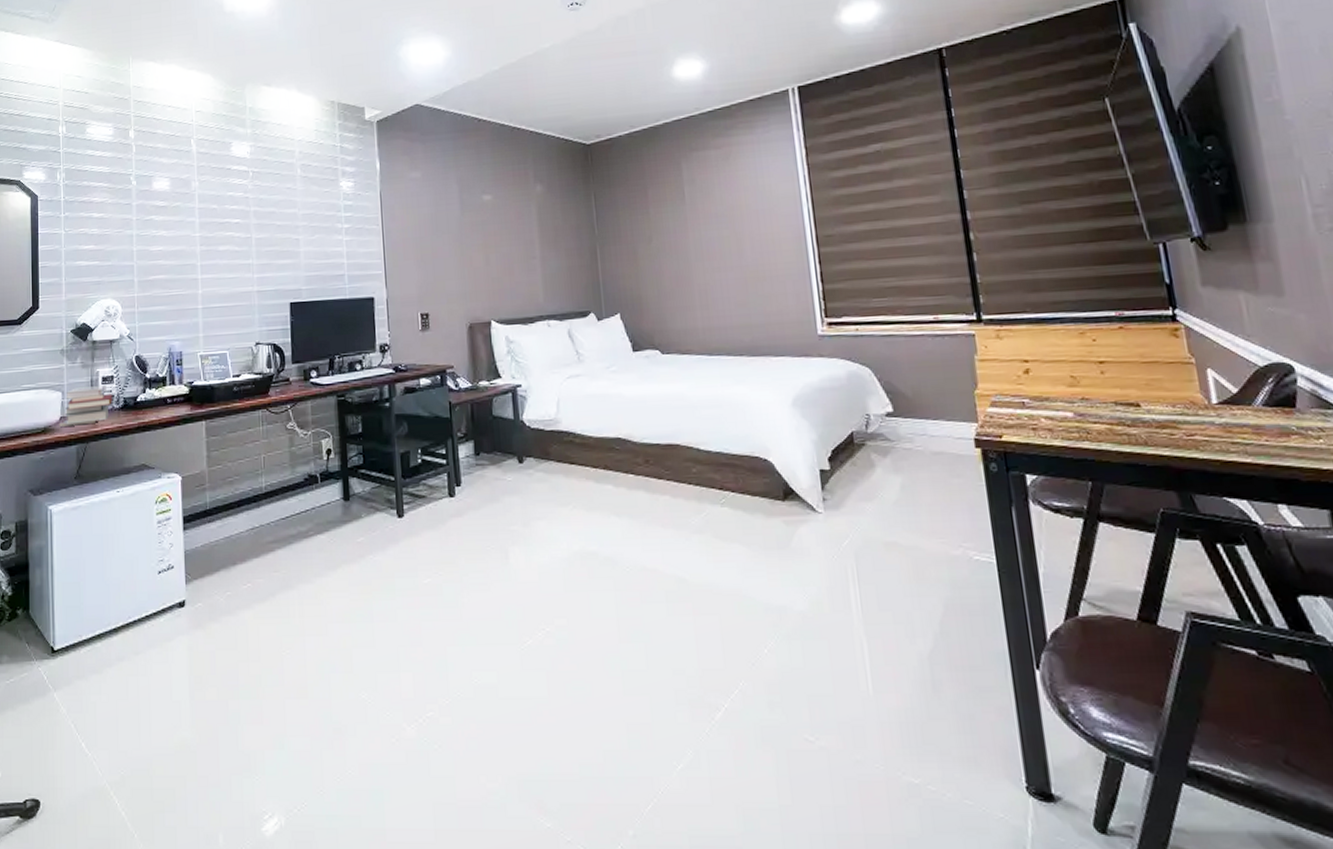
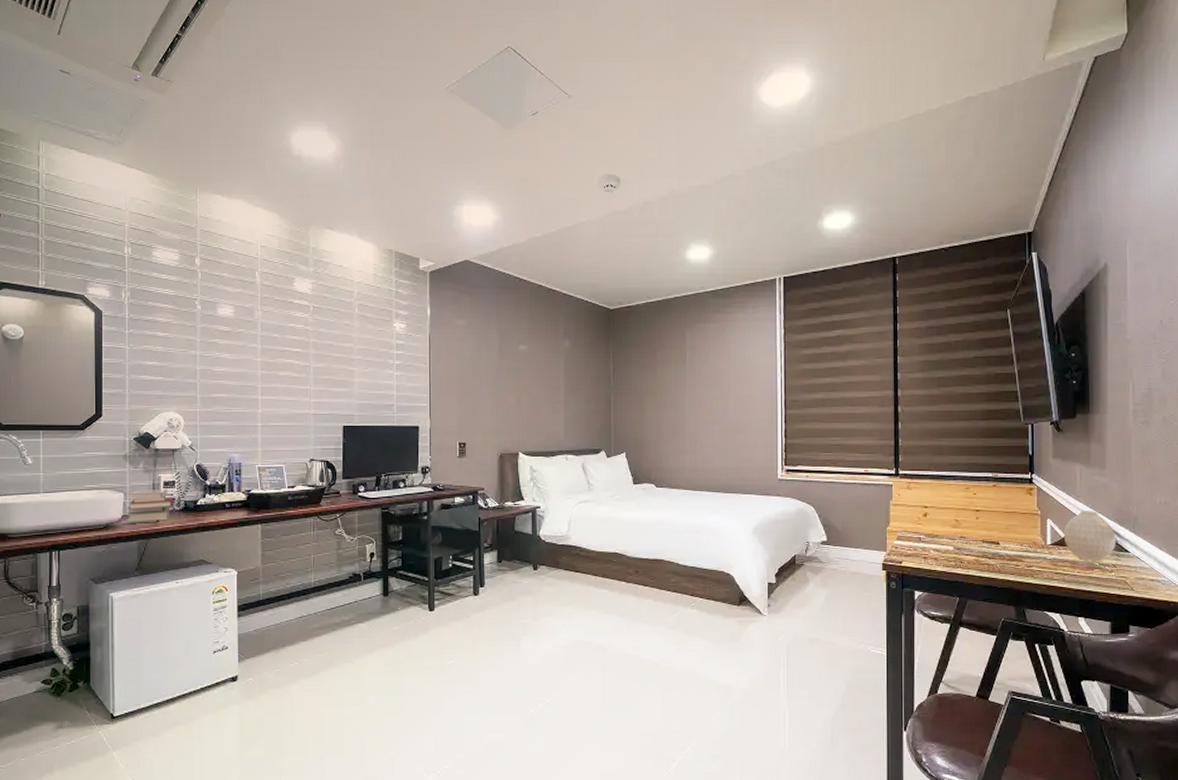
vase: none [1234,353,1319,424] -> present [1063,510,1116,561]

